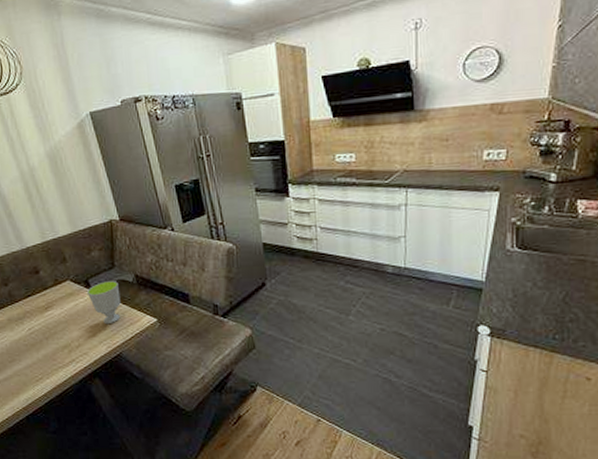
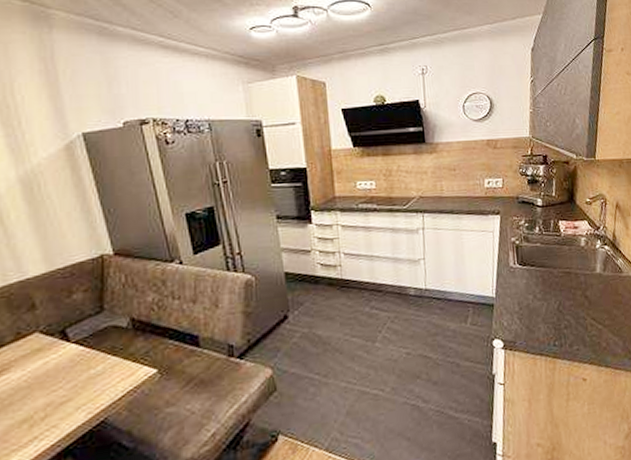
cup: present [87,281,121,325] -> none [64,328,110,384]

